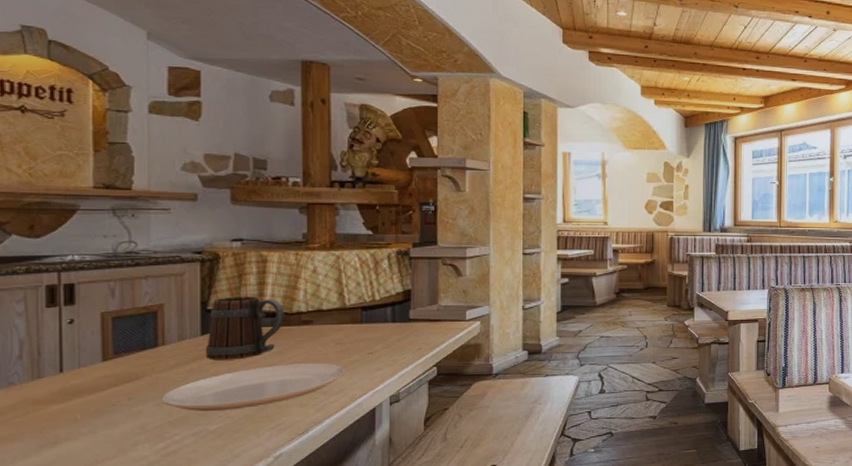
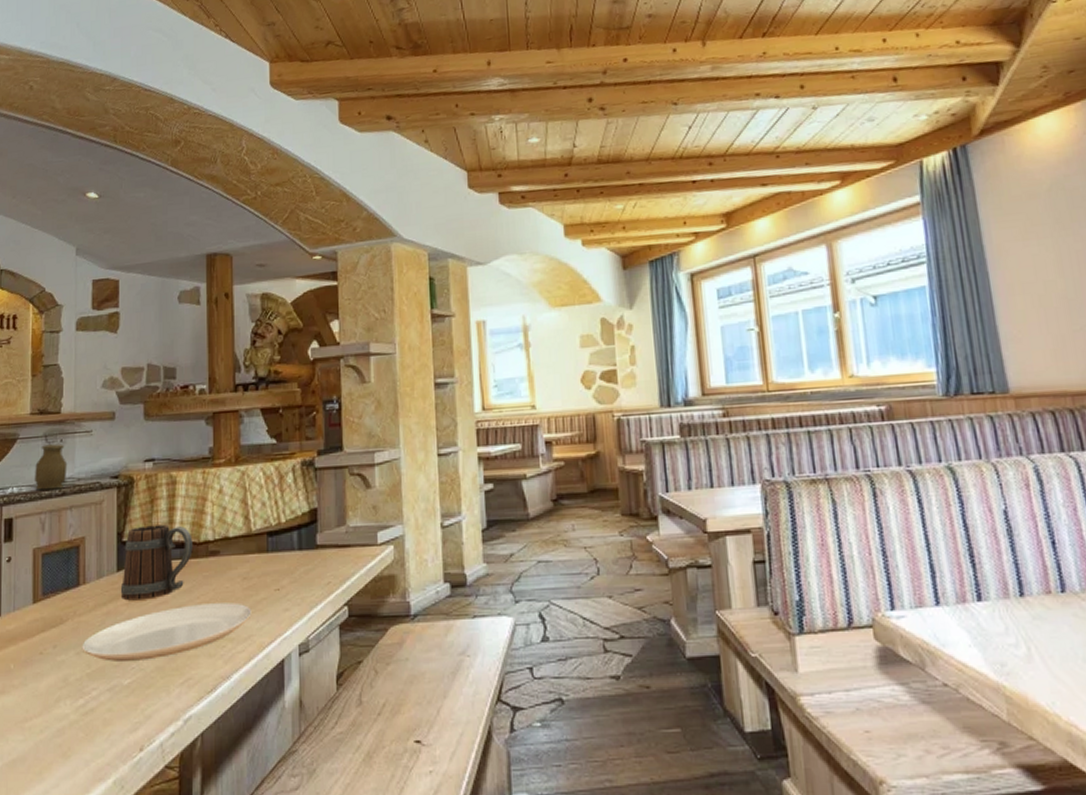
decorative jar: none [99,218,141,260] -> present [34,444,68,491]

